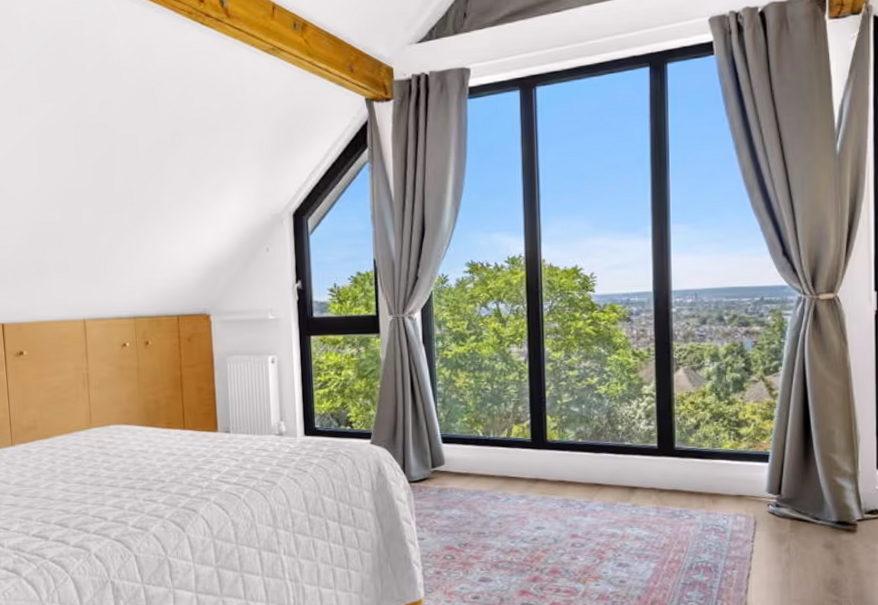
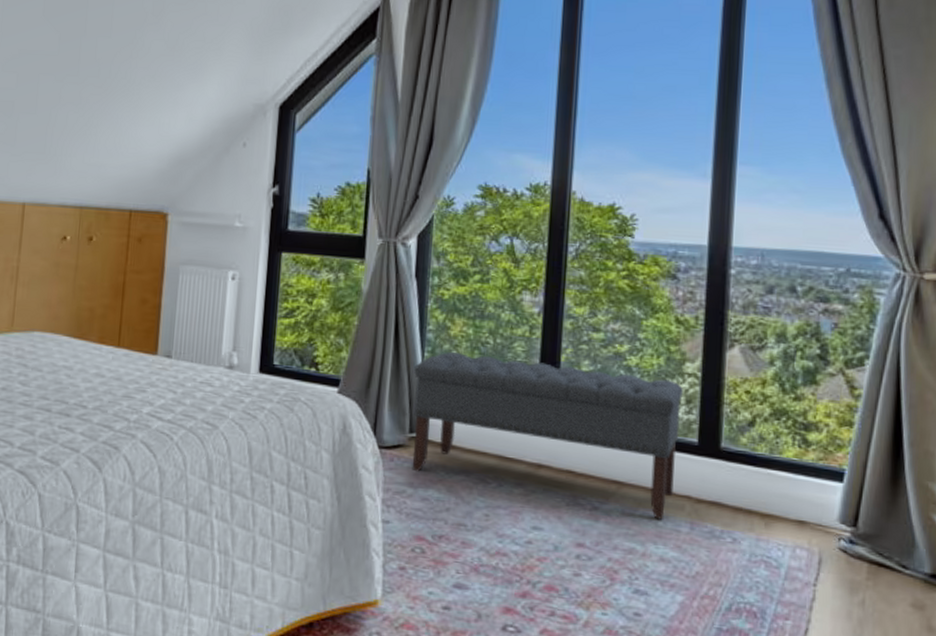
bench: none [430,399,643,509] -> present [412,352,683,520]

